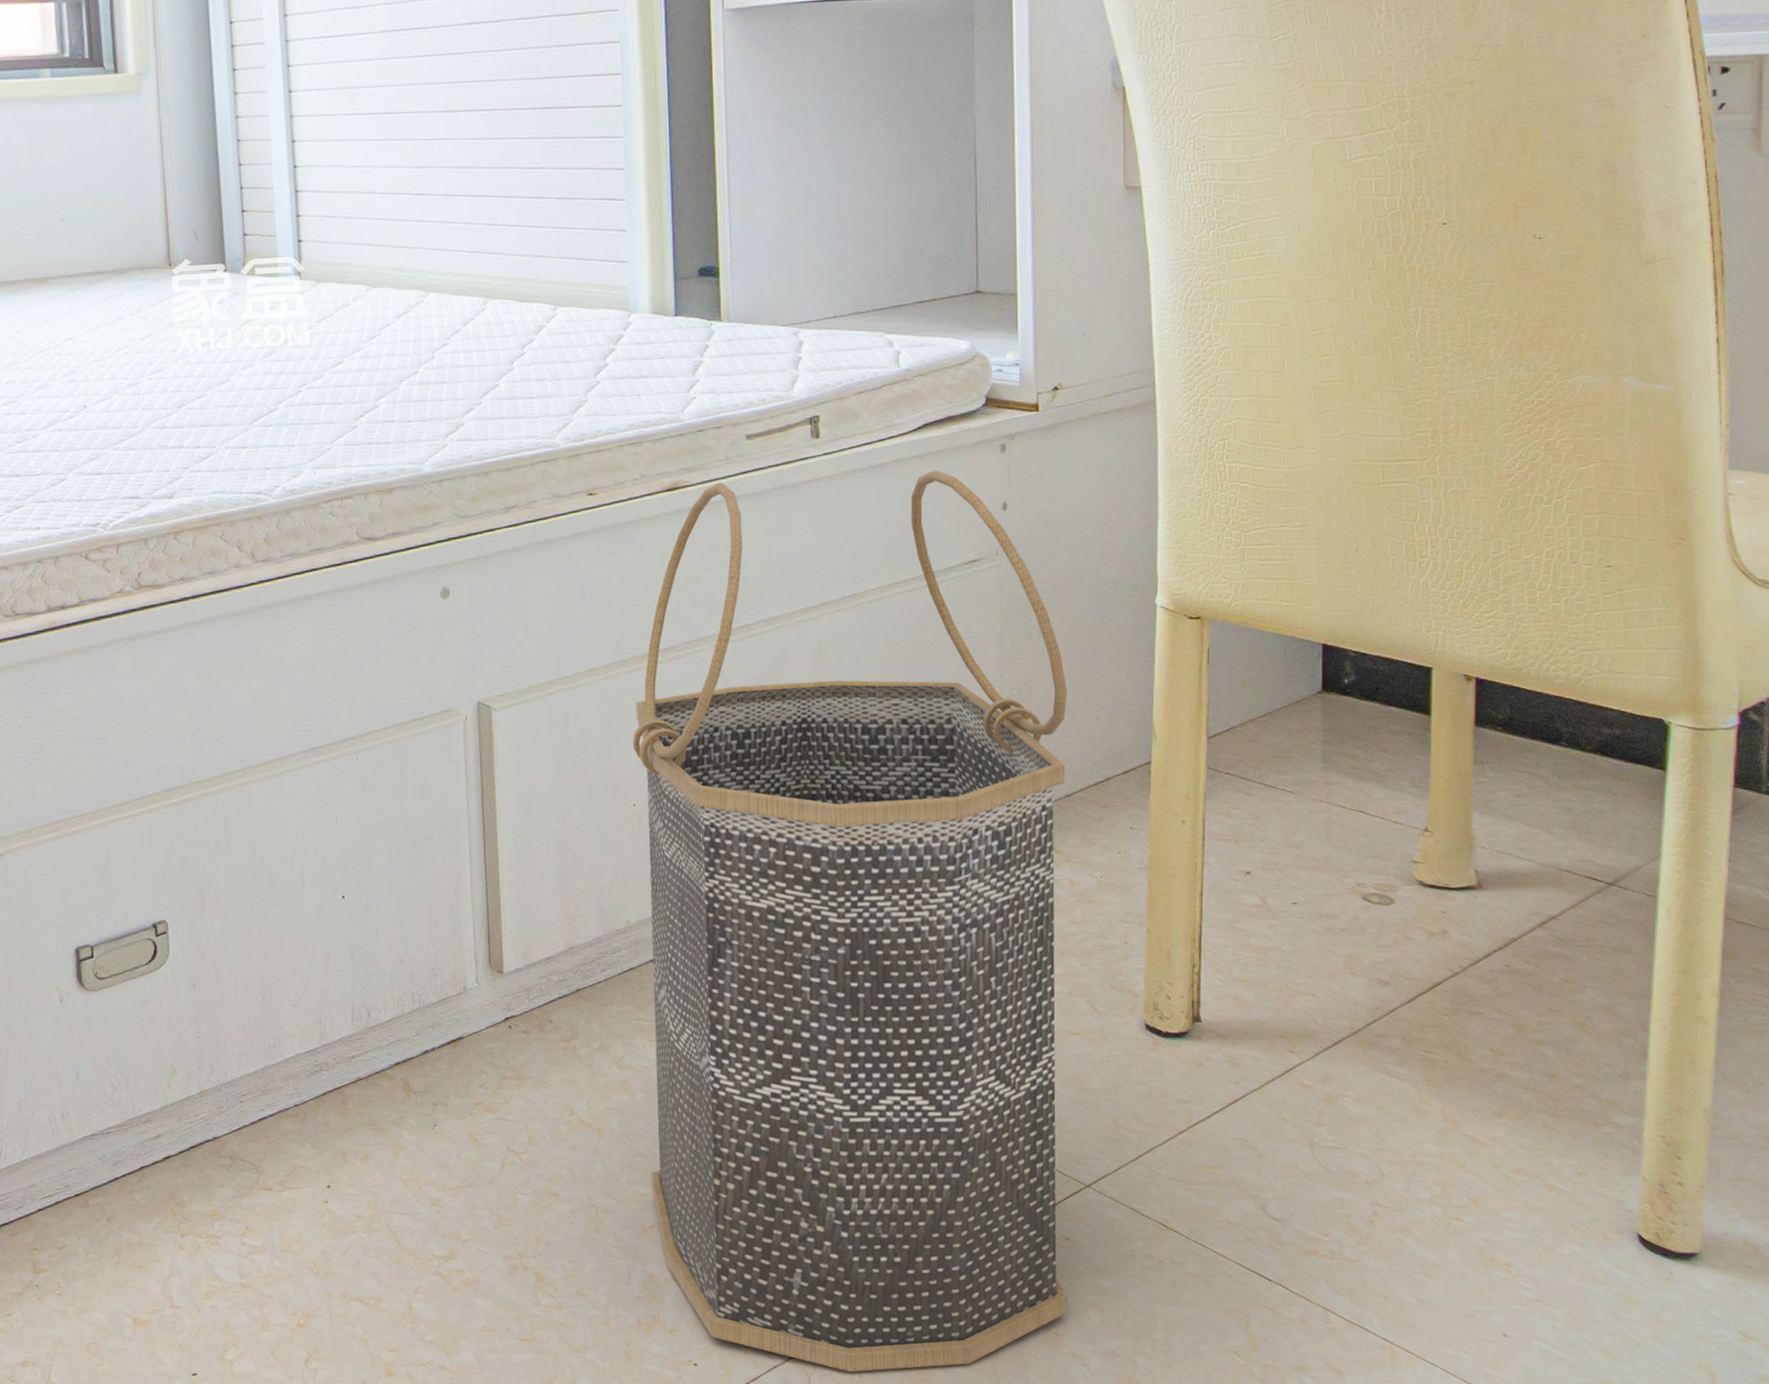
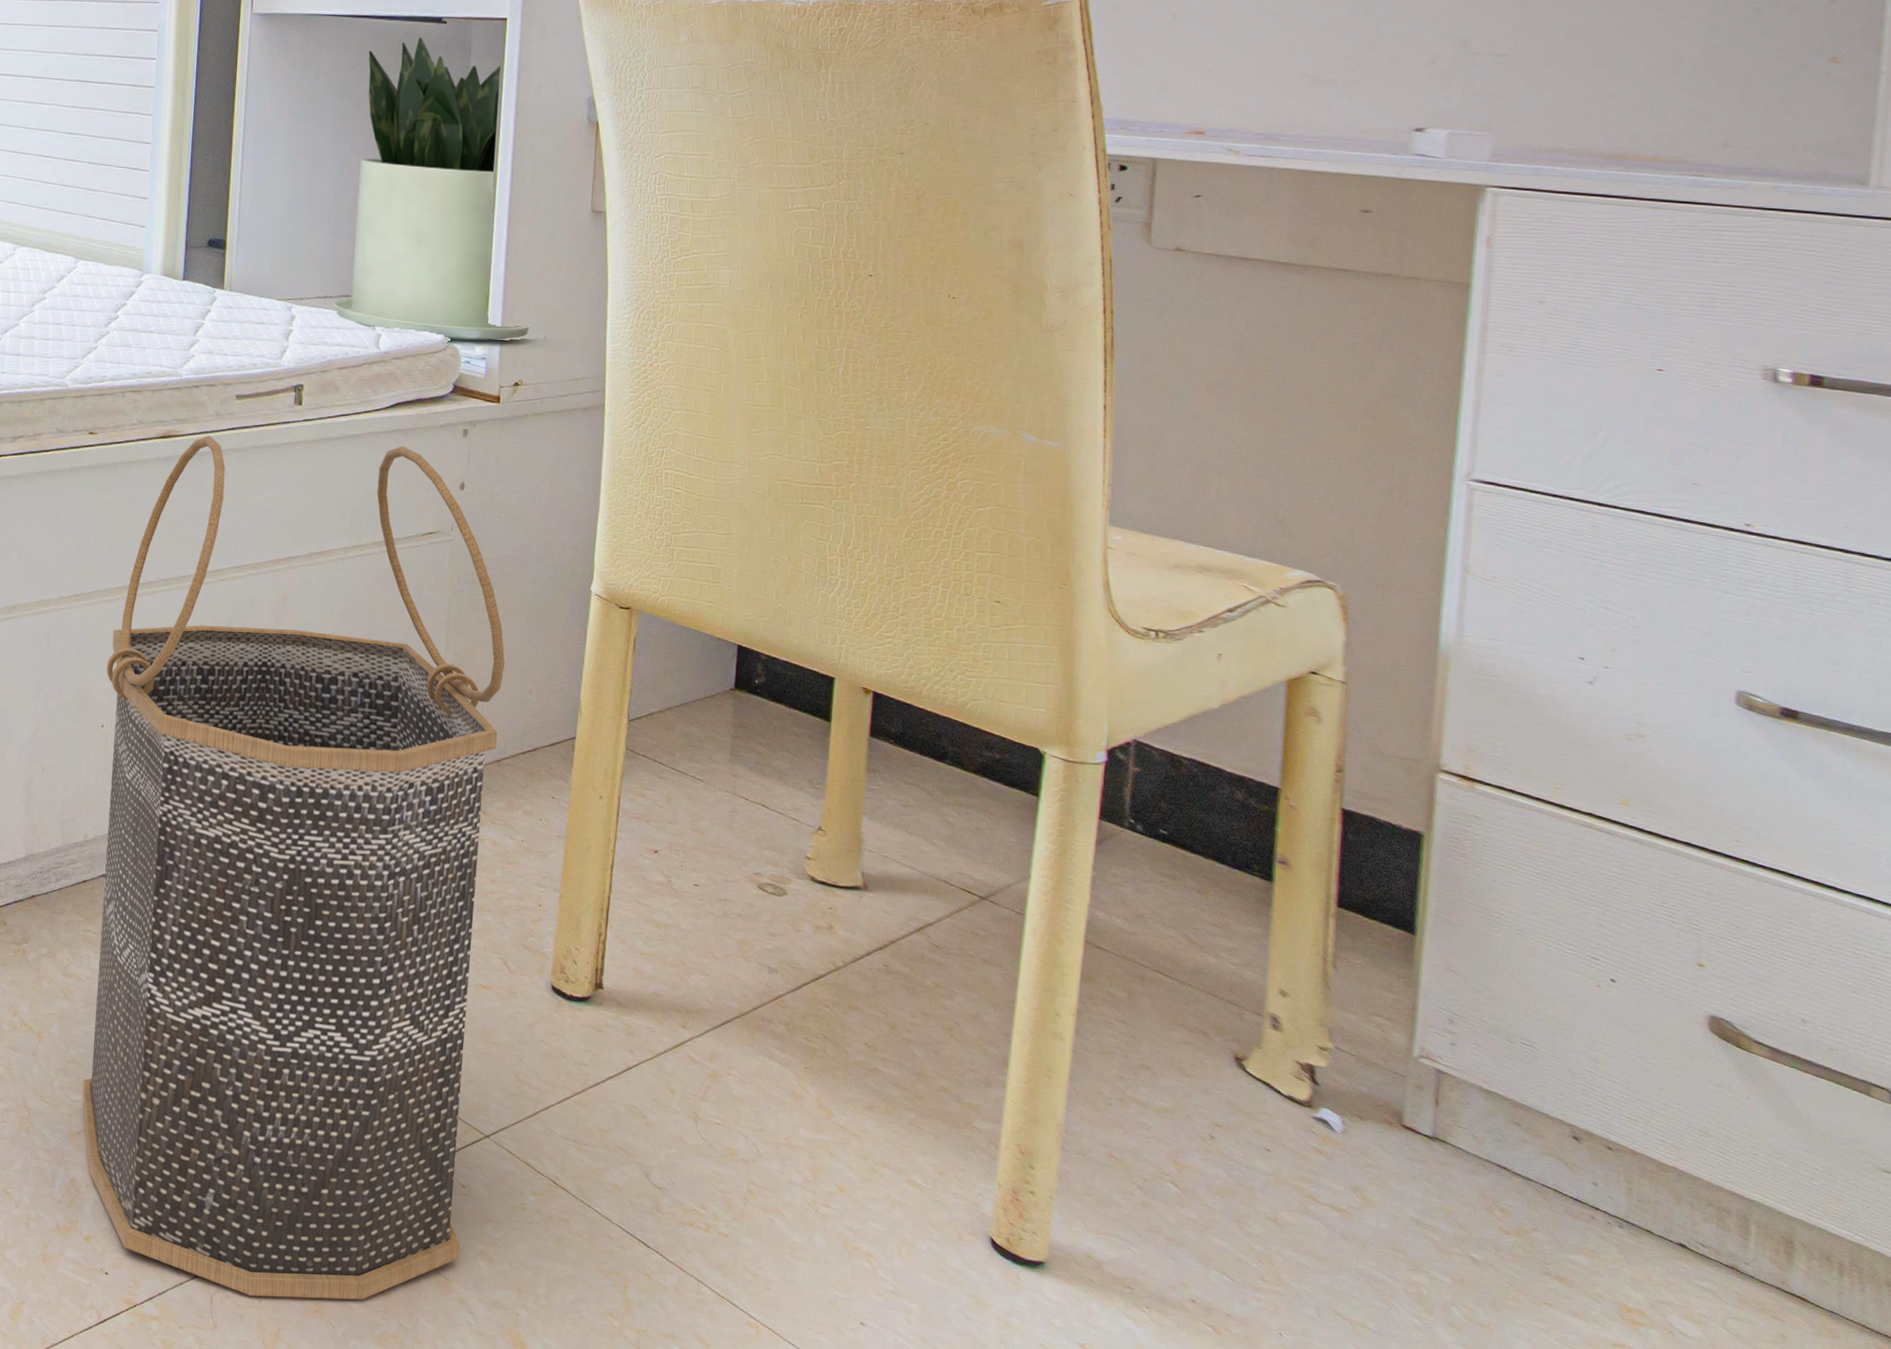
planter: none [842,14,1070,348] -> present [331,37,534,341]

